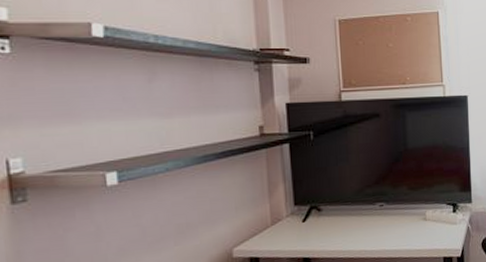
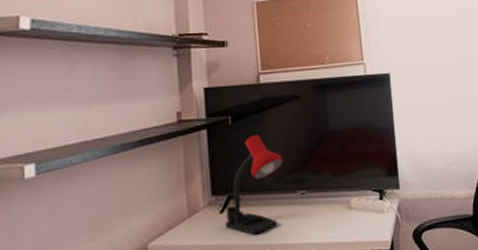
desk lamp: none [308,150,363,242] -> present [226,135,283,235]

